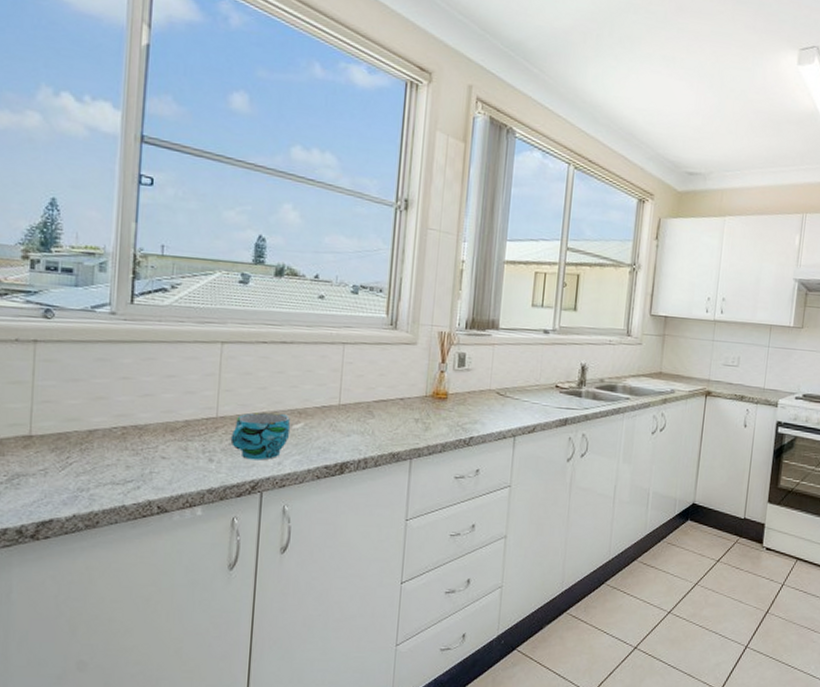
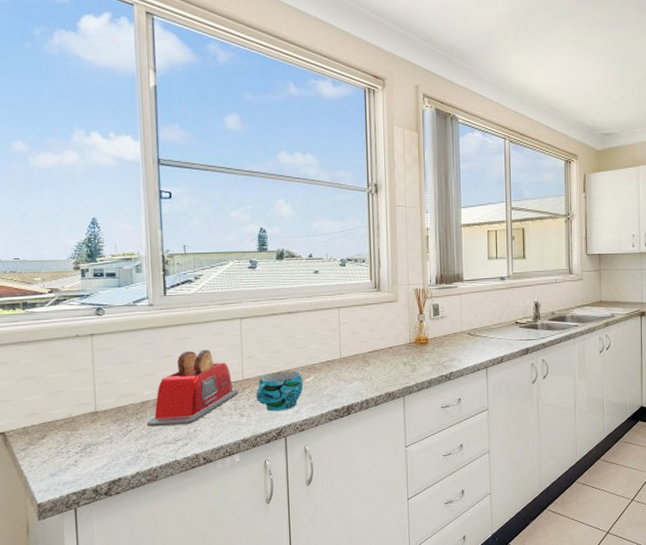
toaster: none [92,375,210,464] -> present [146,349,239,426]

